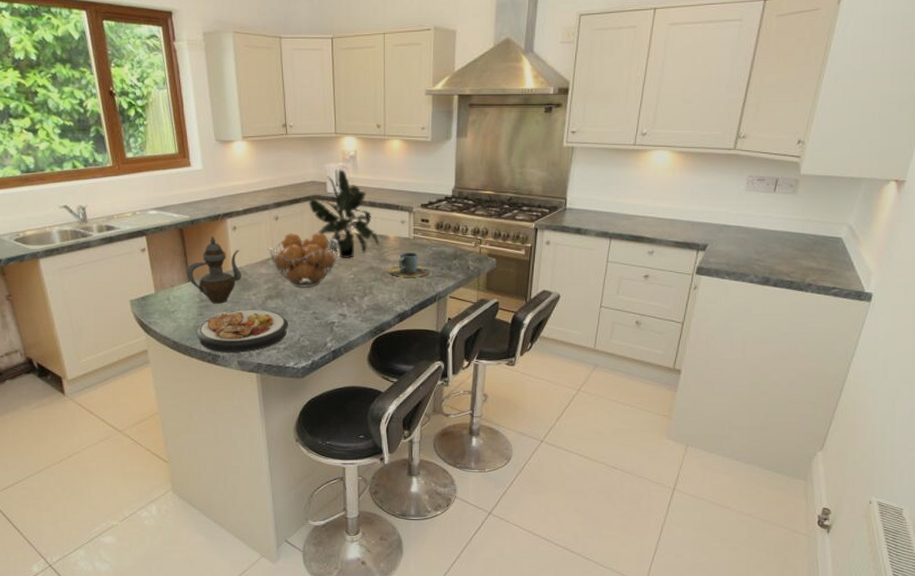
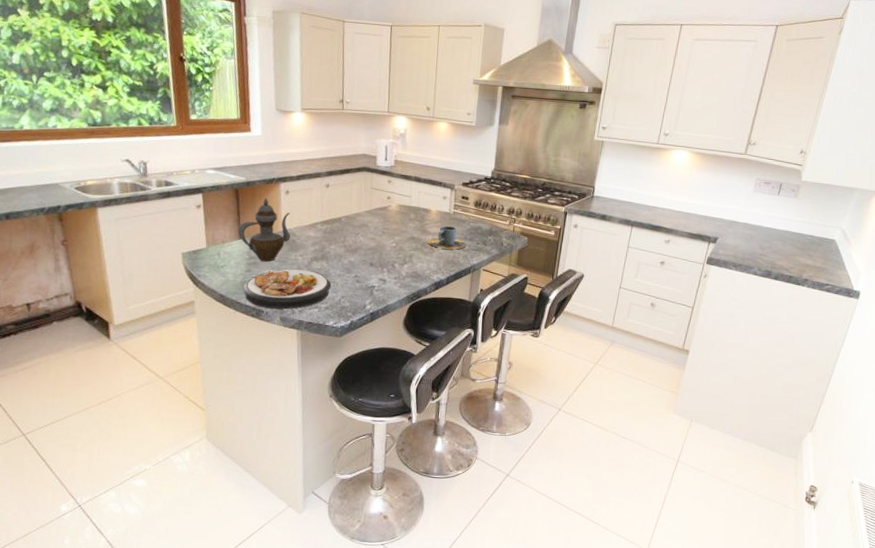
fruit basket: present [268,232,339,288] -> none [318,200,384,252]
potted plant: present [309,169,379,259] -> none [359,145,422,229]

